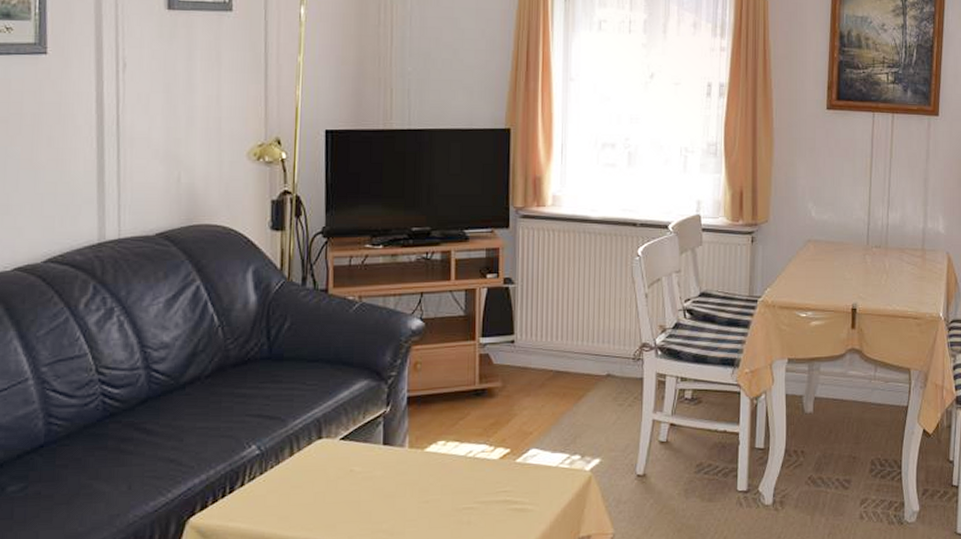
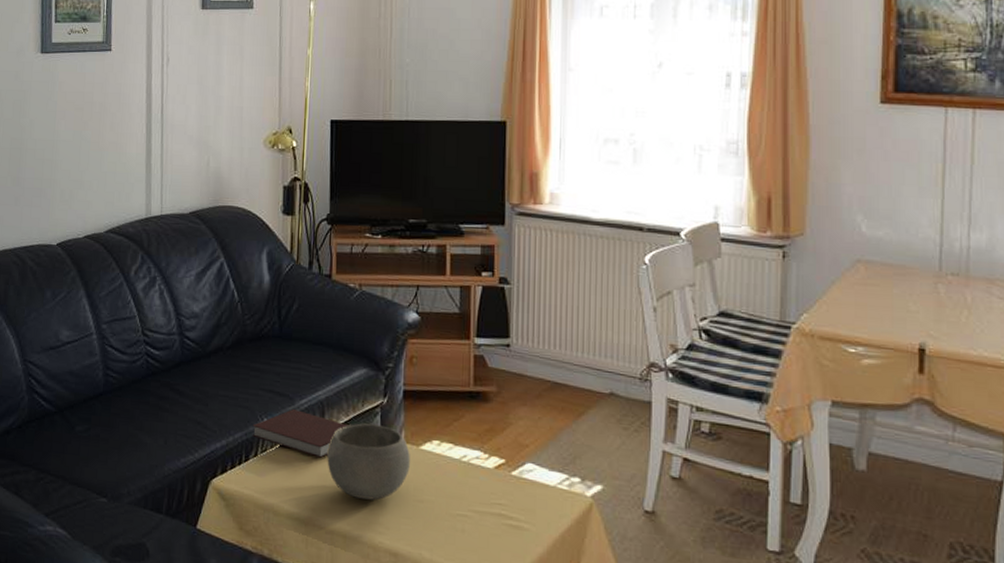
notebook: none [237,431,350,476] -> present [252,409,349,458]
bowl: none [325,433,415,510] -> present [327,423,410,501]

